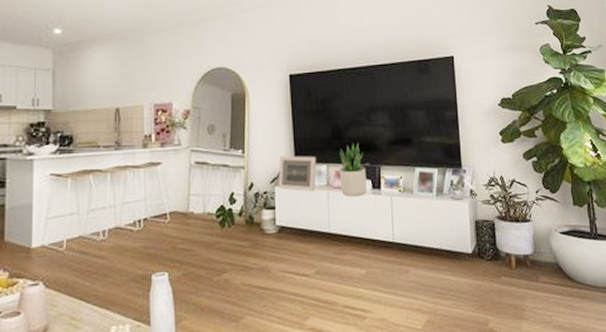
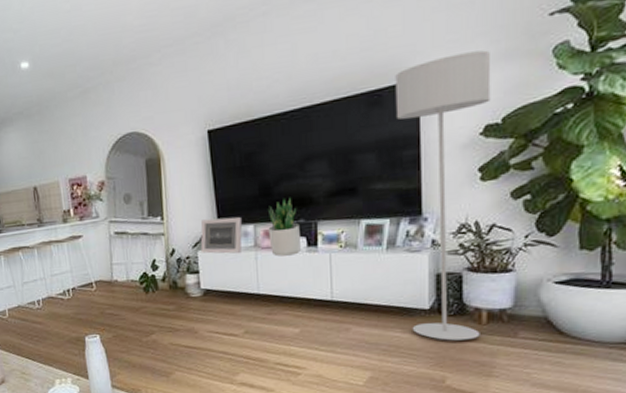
floor lamp: none [437,41,512,284] -> present [395,50,491,341]

